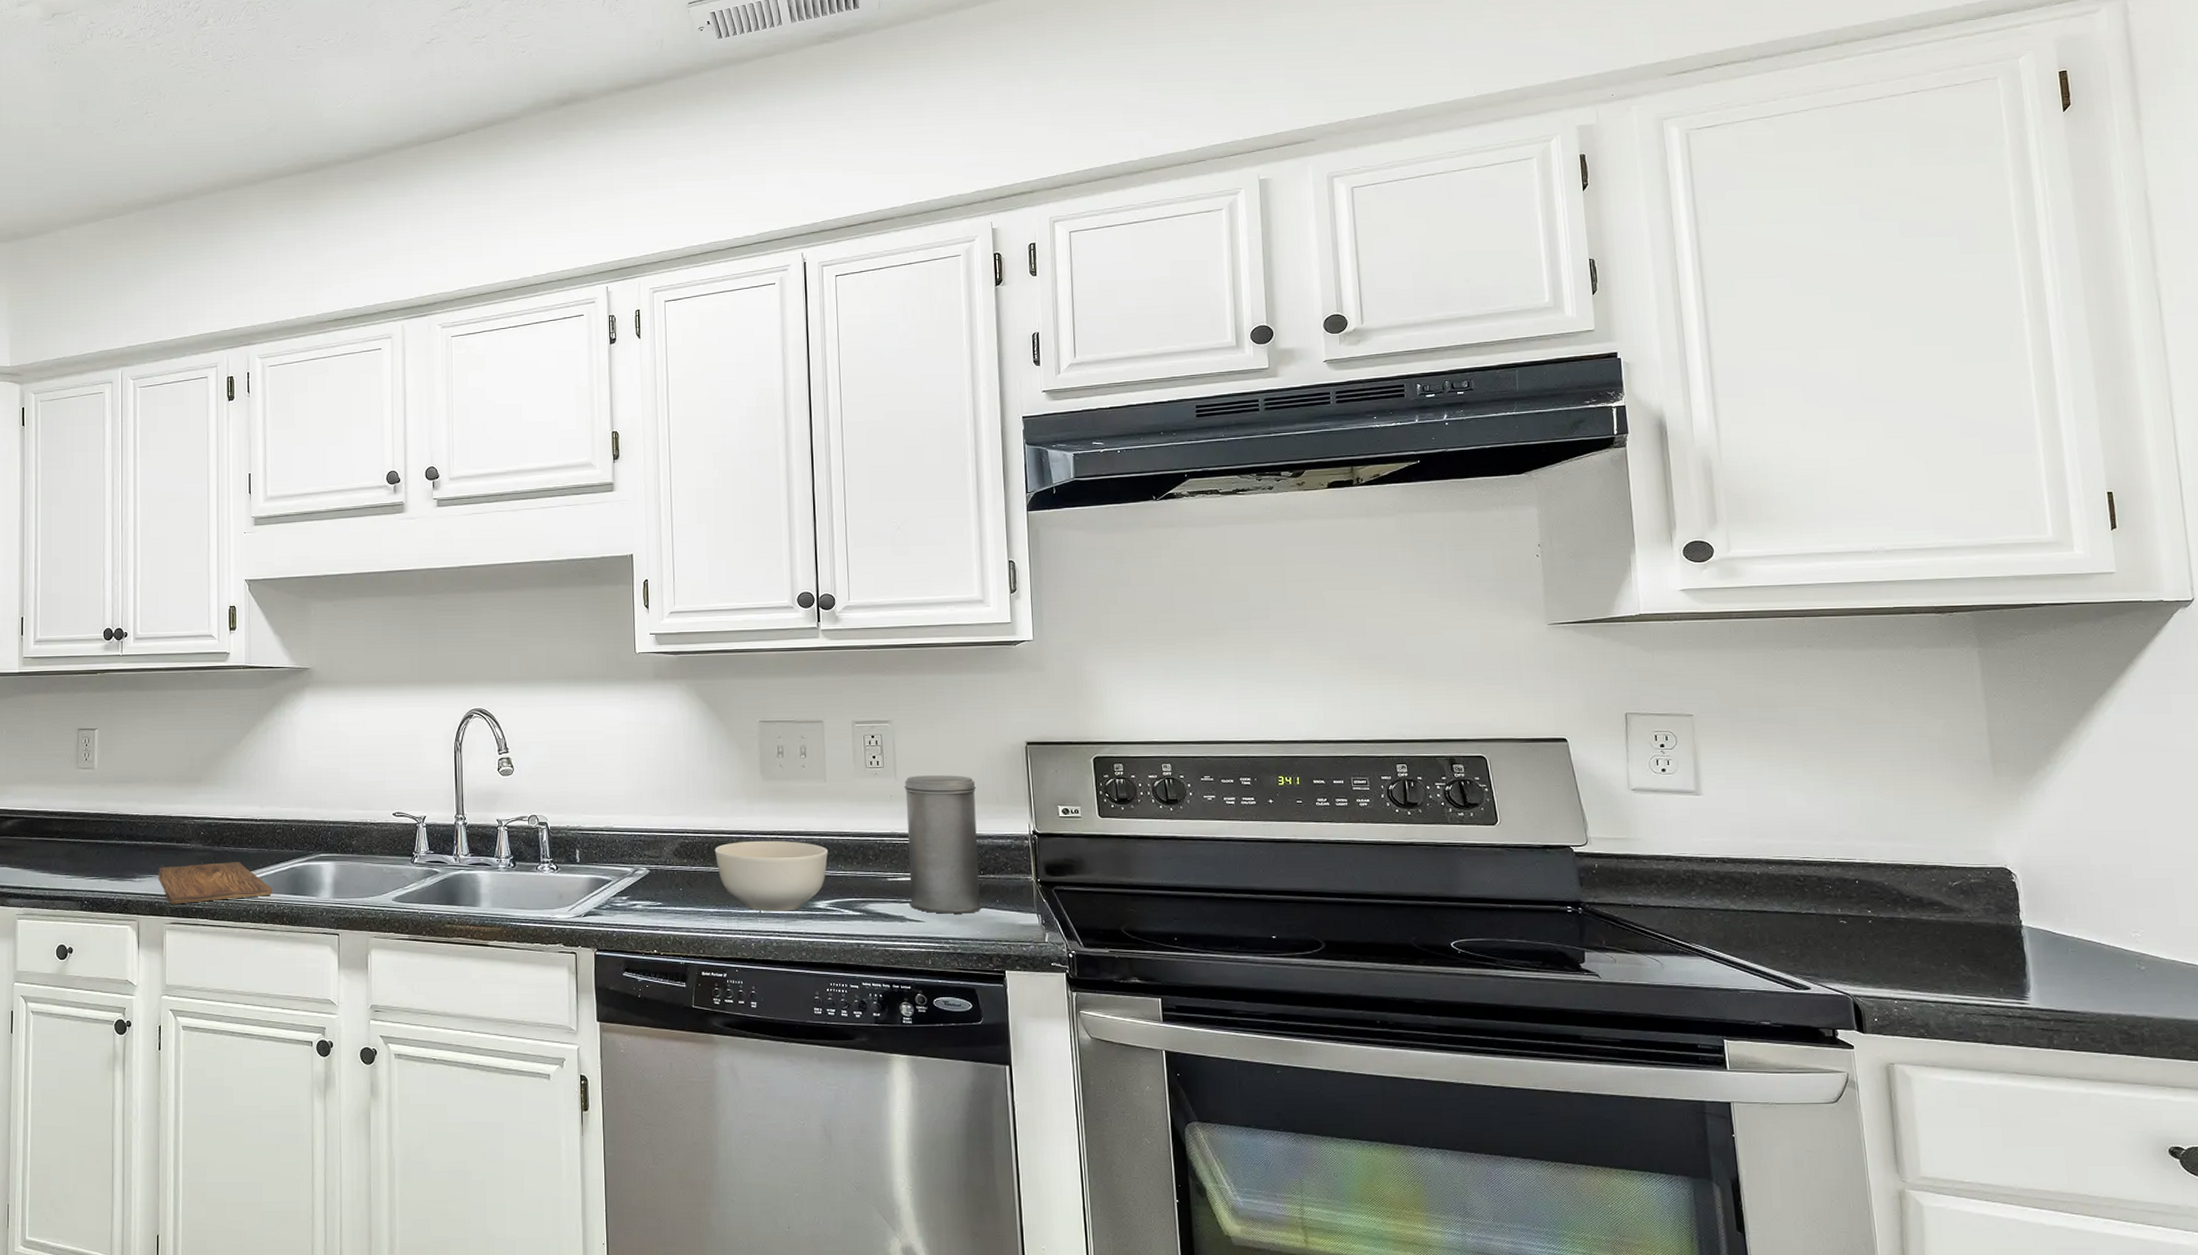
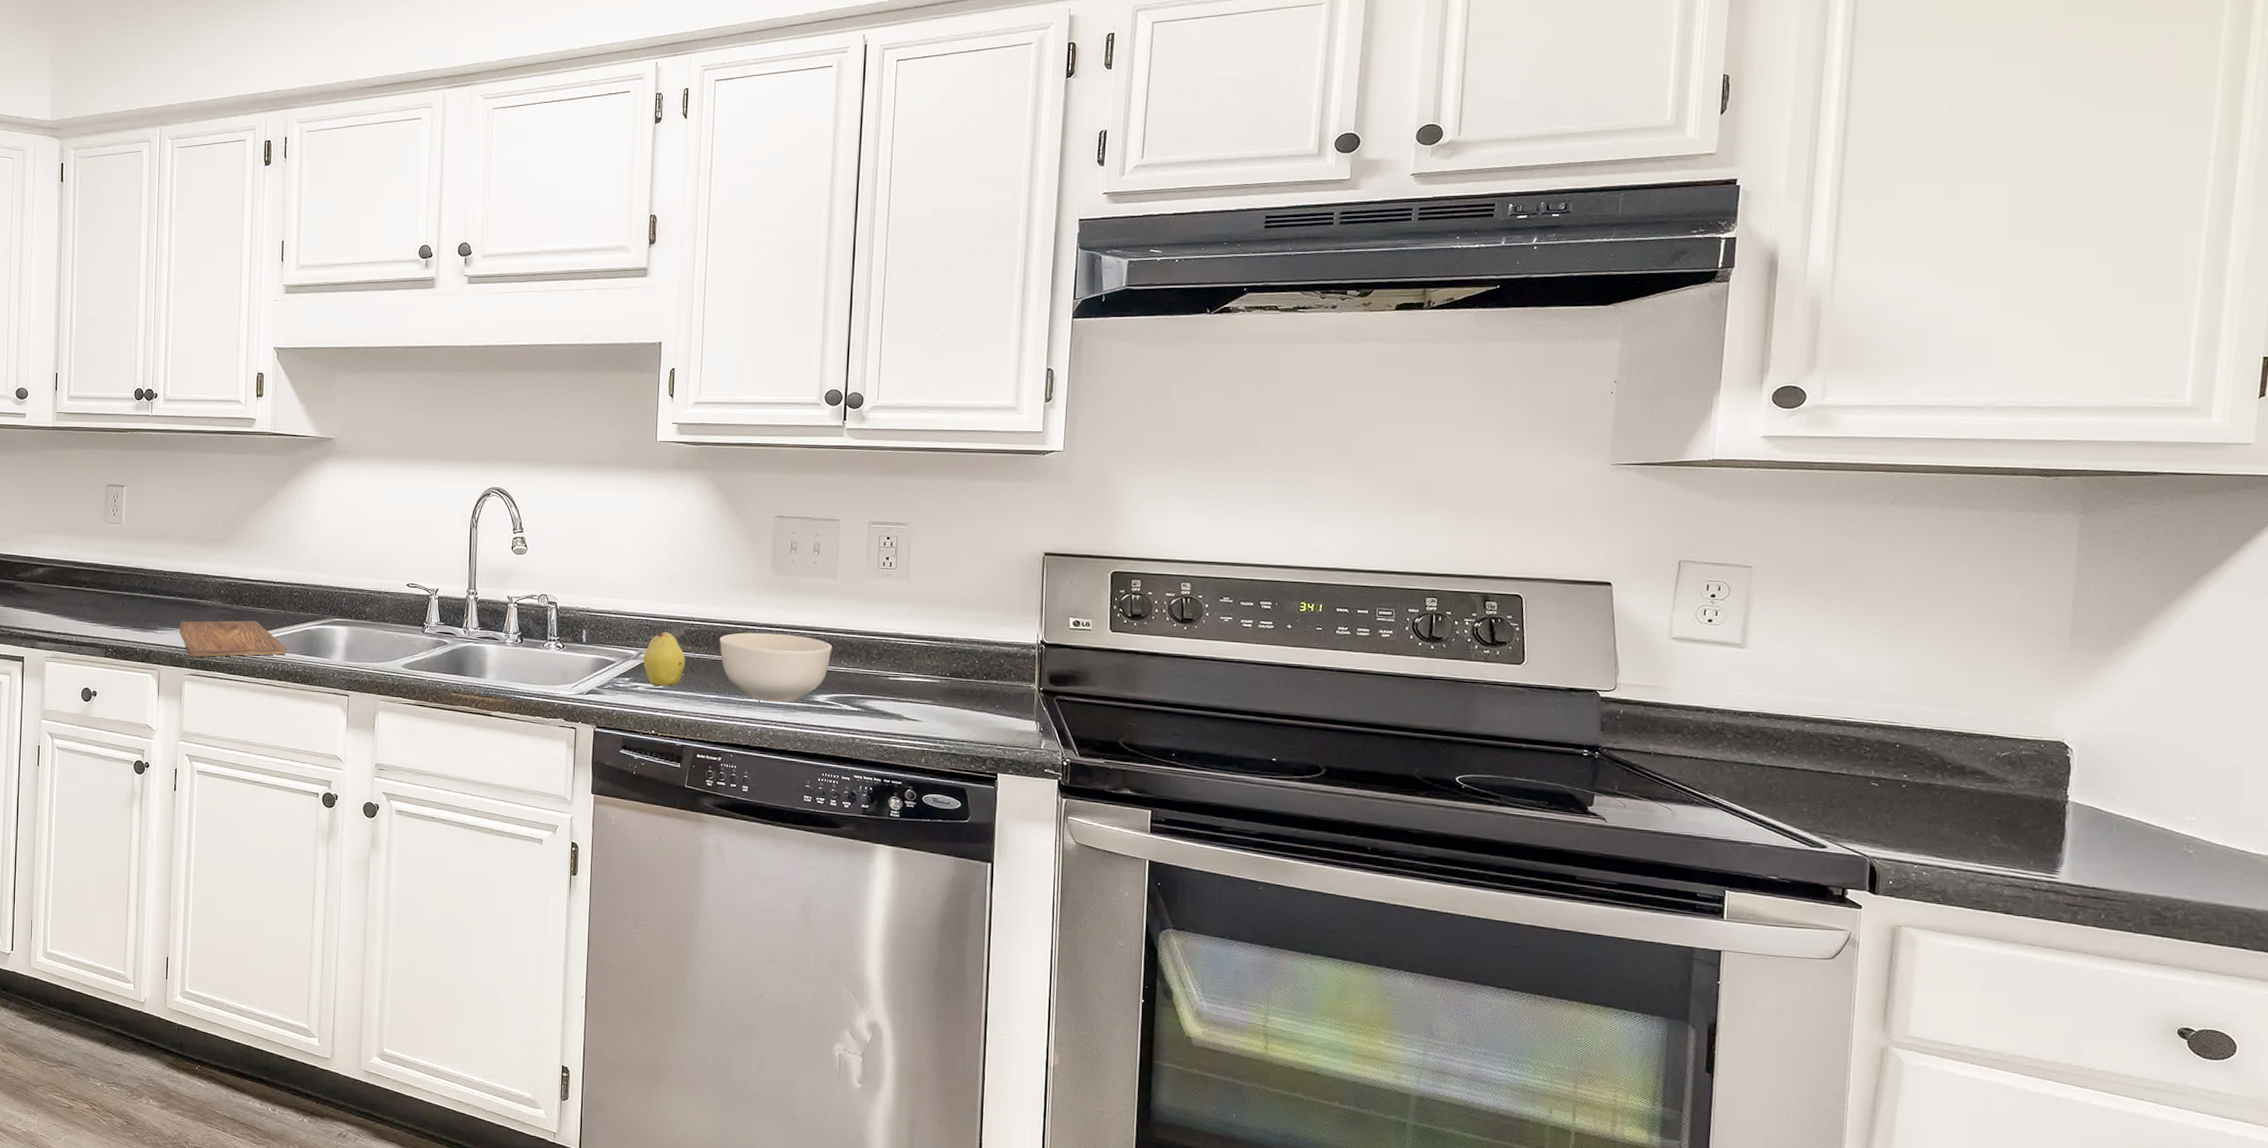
fruit: none [639,846,683,904] -> present [643,631,686,687]
canister: present [904,775,982,914] -> none [909,579,989,716]

